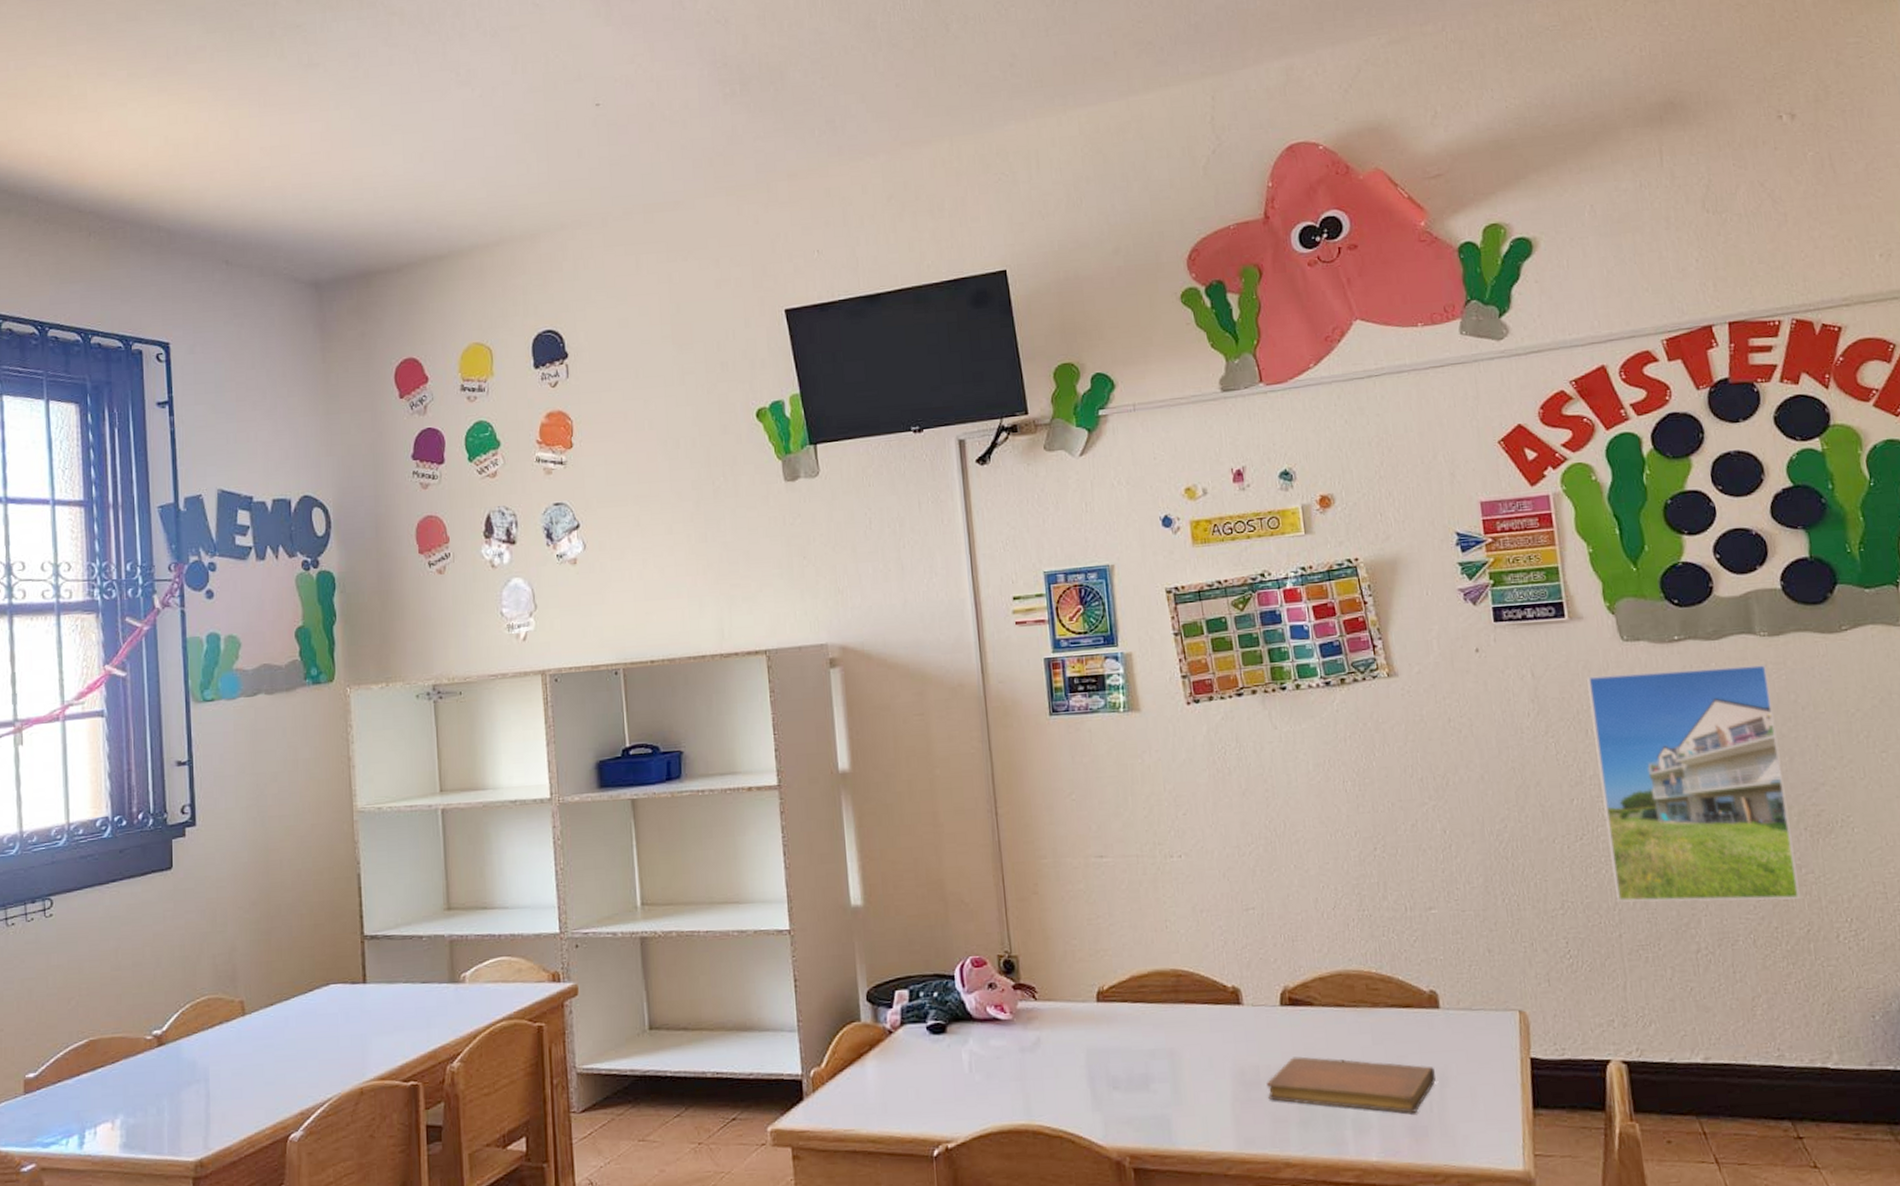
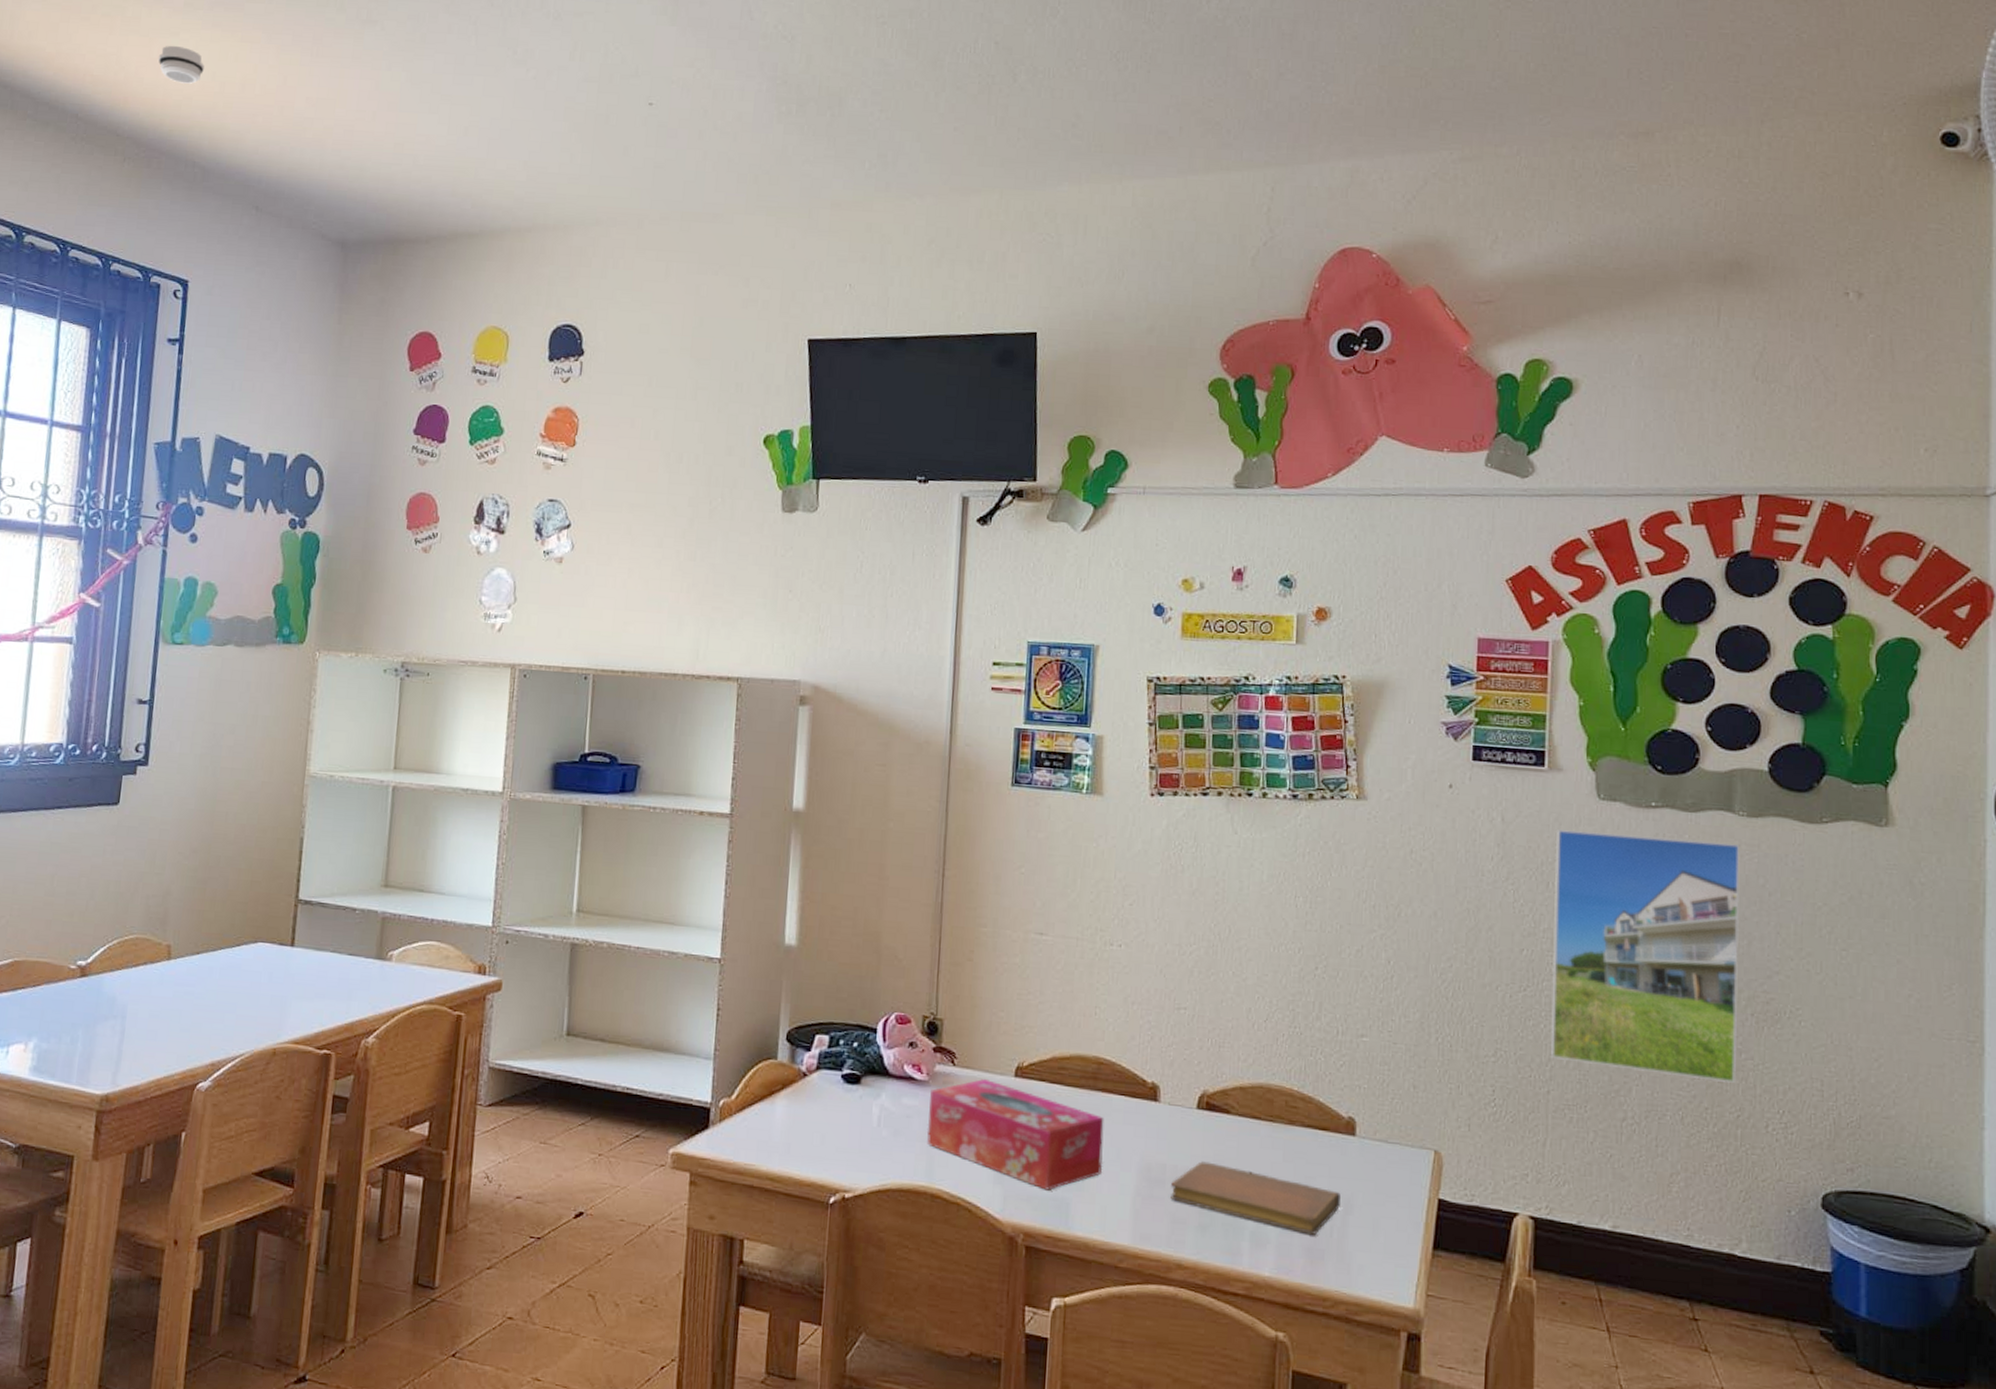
smoke detector: none [109,116,156,152] -> present [158,45,204,84]
tissue box: none [1016,1008,1198,1110] -> present [927,1078,1104,1191]

